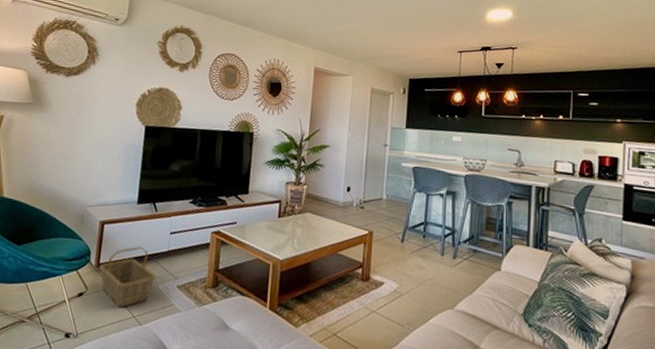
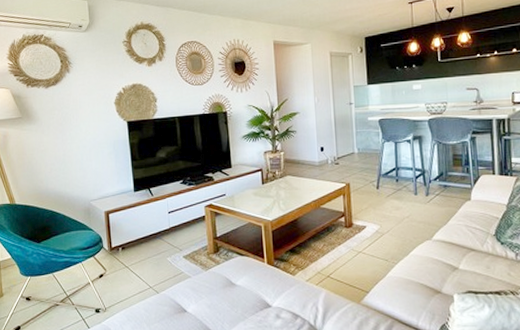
basket: present [99,246,156,308] -> none [112,228,163,282]

